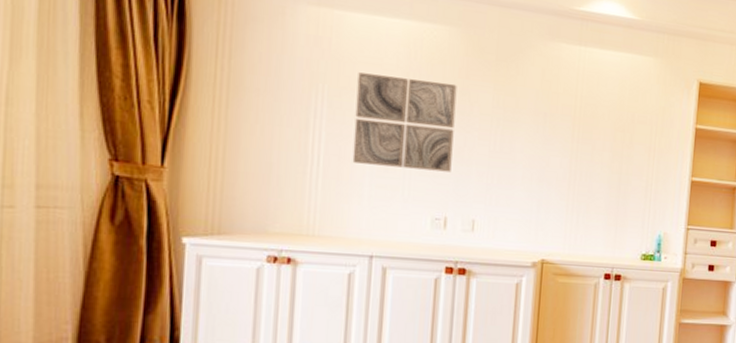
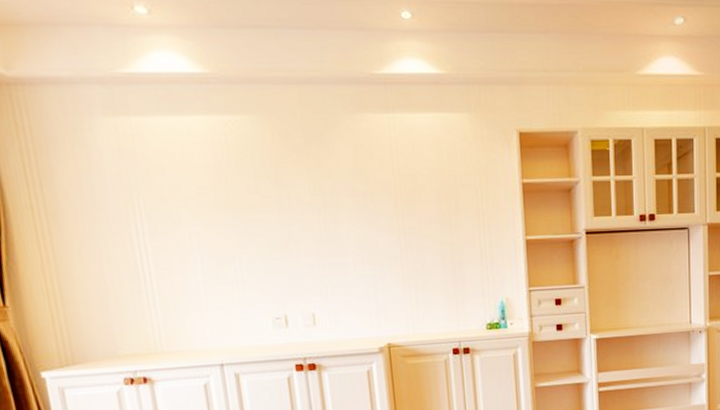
wall art: present [352,72,457,172] -> none [169,176,282,274]

